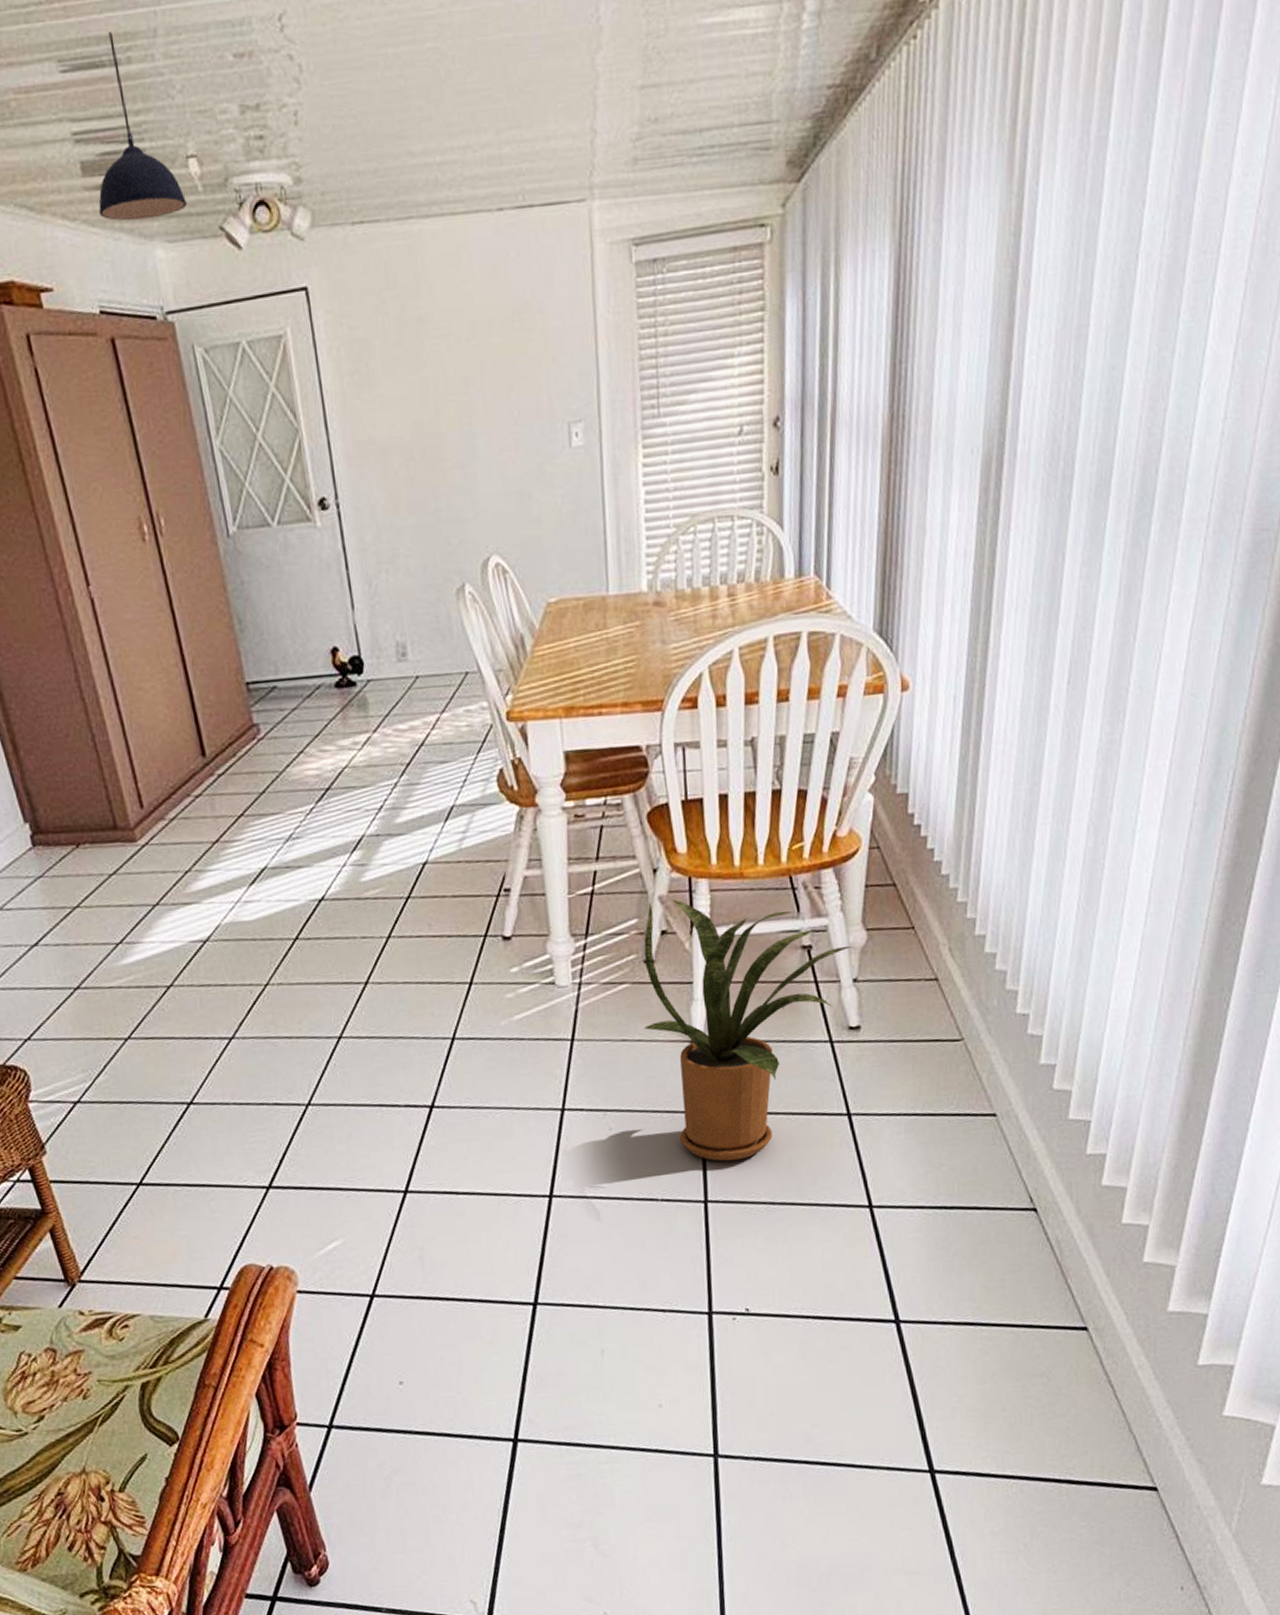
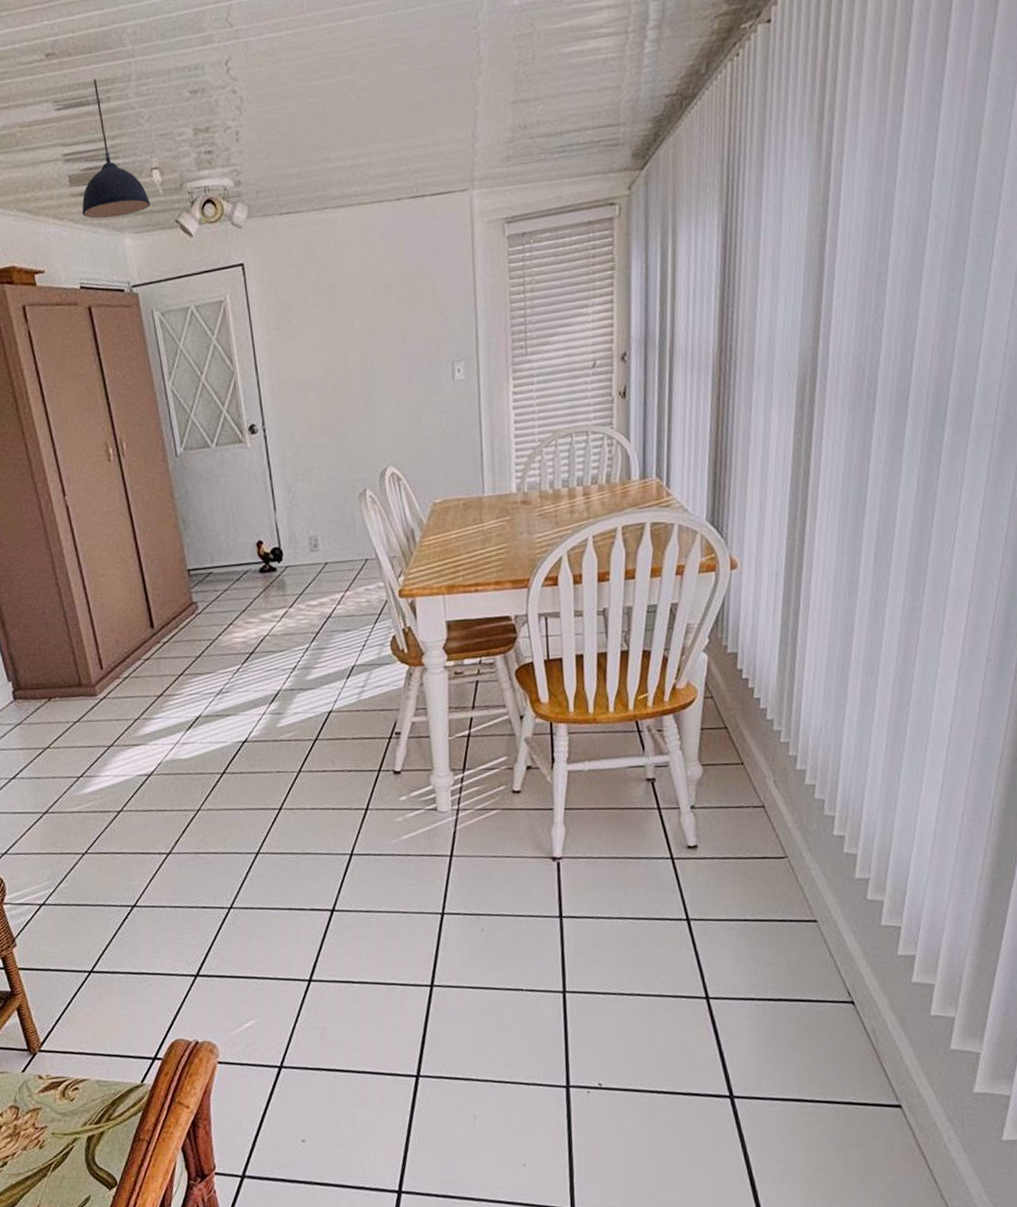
house plant: present [643,899,854,1162] -> none [512,740,692,958]

